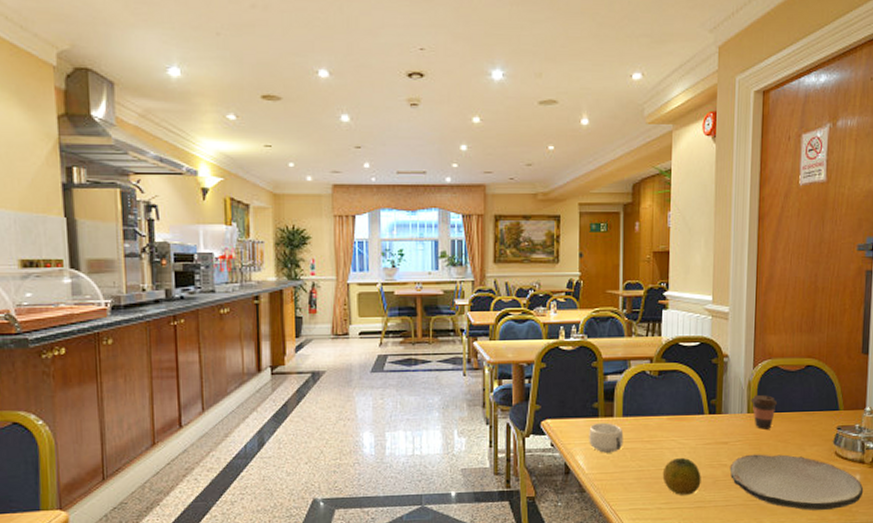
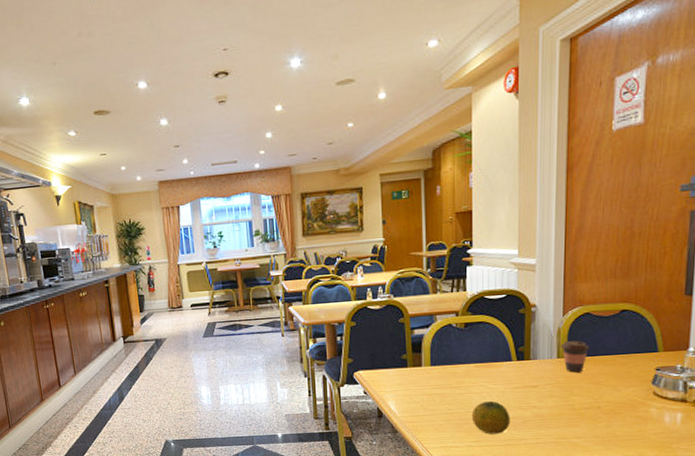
mug: present [589,422,624,453] -> none [399,371,432,399]
plate: present [729,454,864,511] -> none [539,395,686,447]

